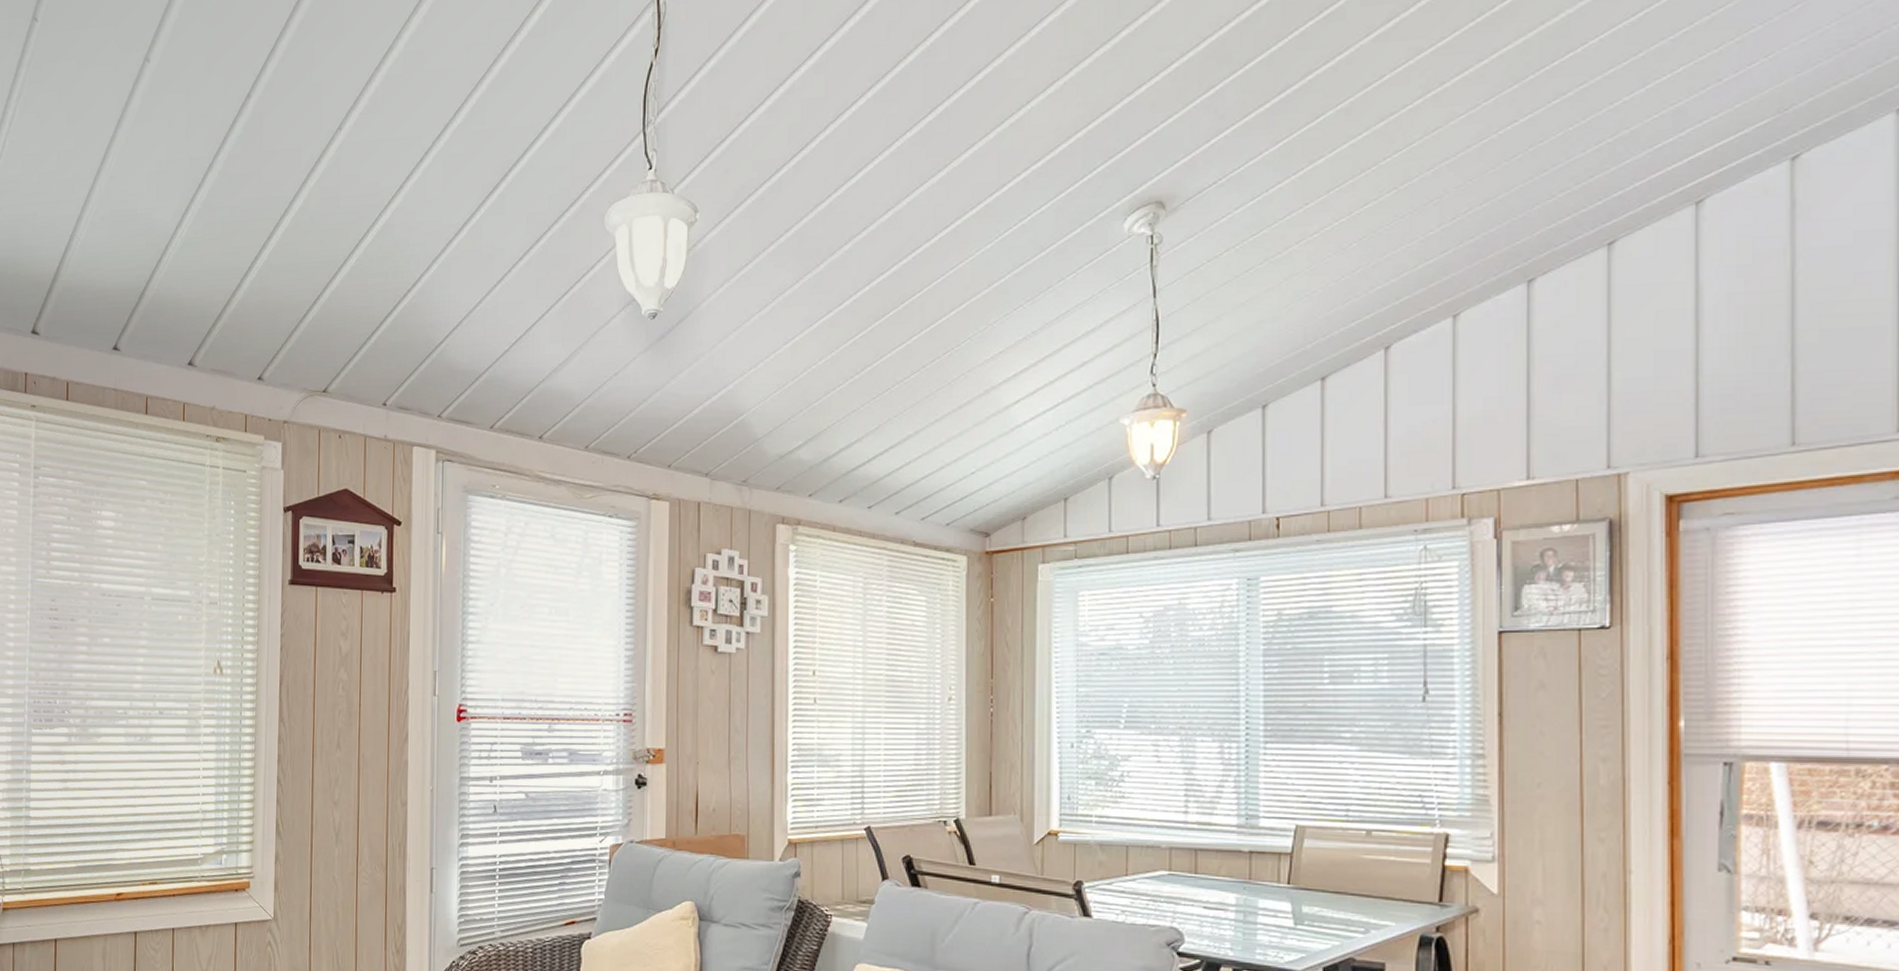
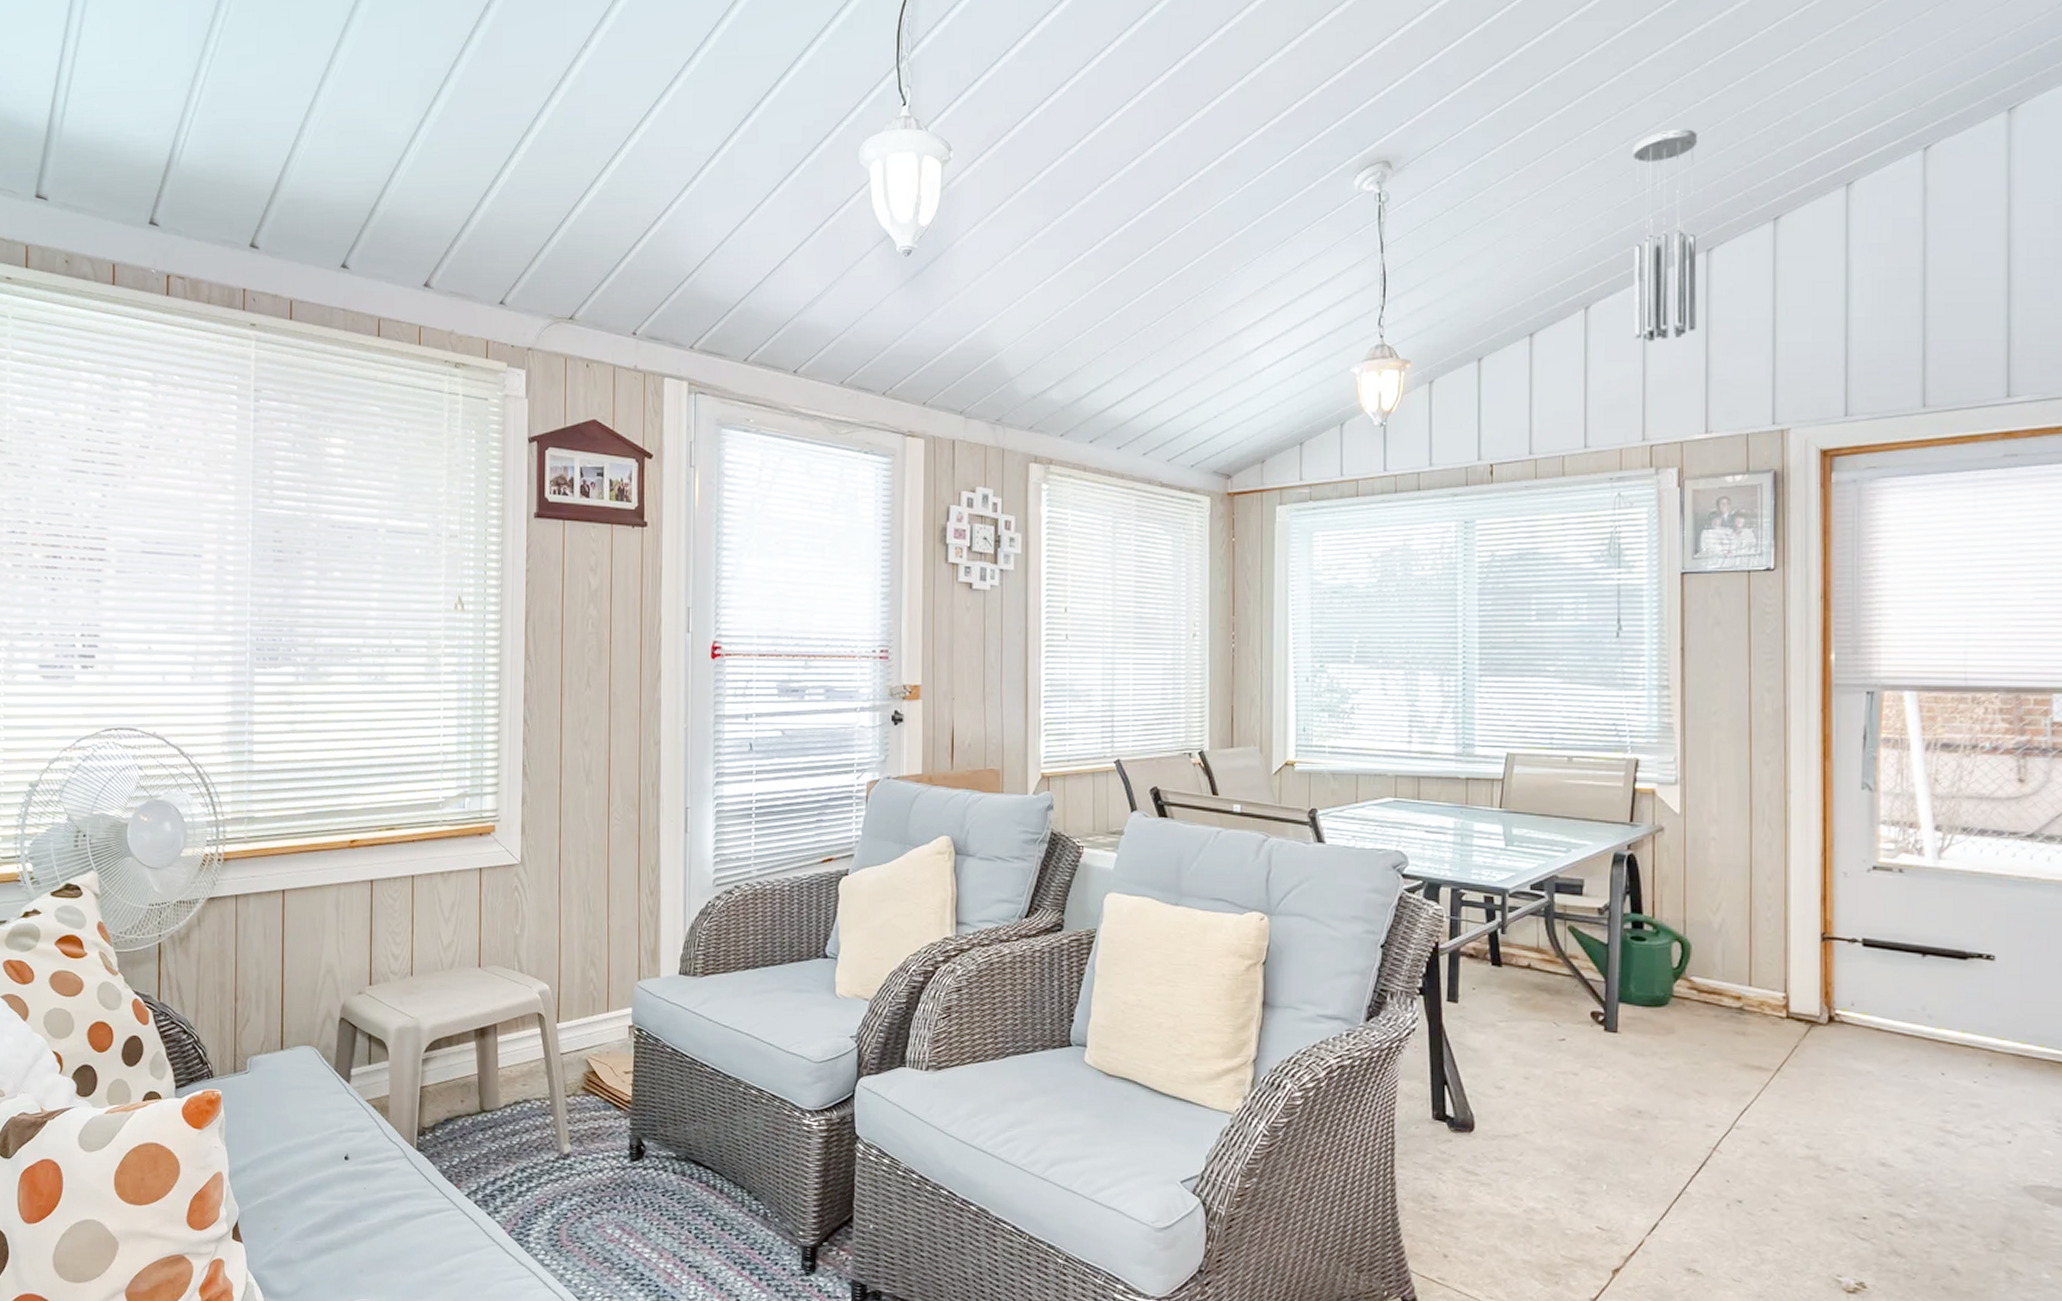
wind chime: none [1439,151,1517,383] -> present [1632,129,1698,342]

